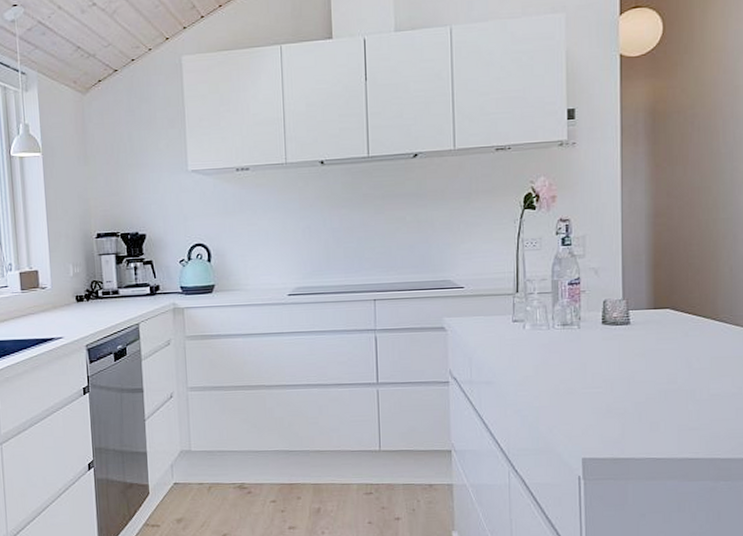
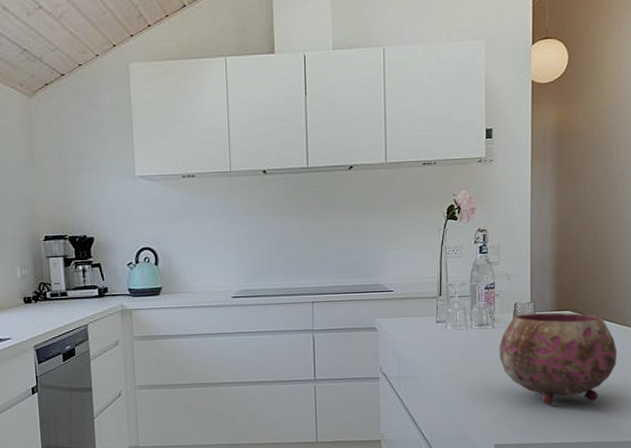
bowl: none [586,310,728,414] -> present [499,312,617,405]

